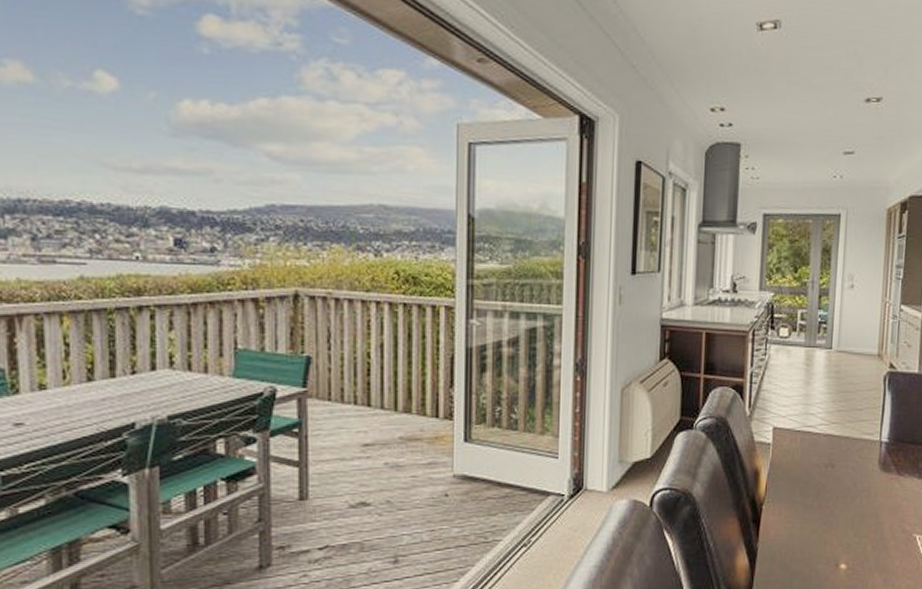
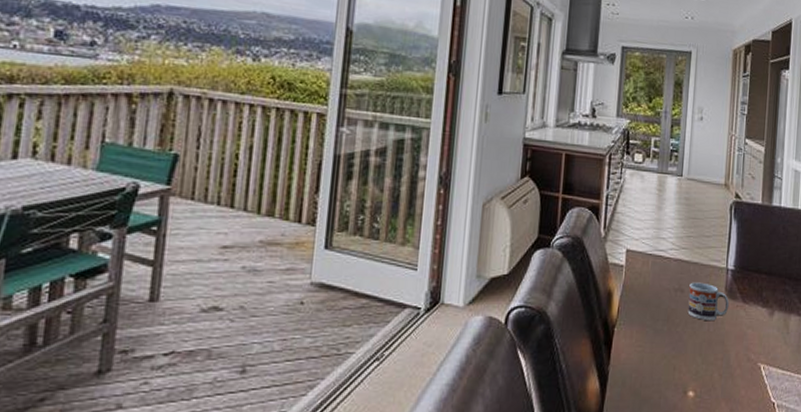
cup: none [839,456,883,495] -> present [687,282,730,322]

